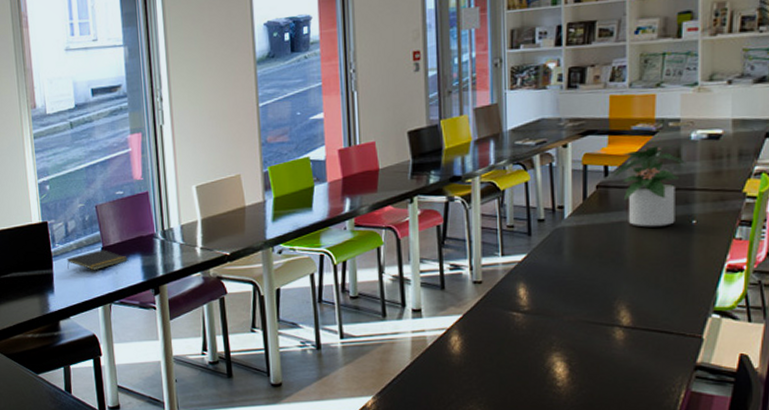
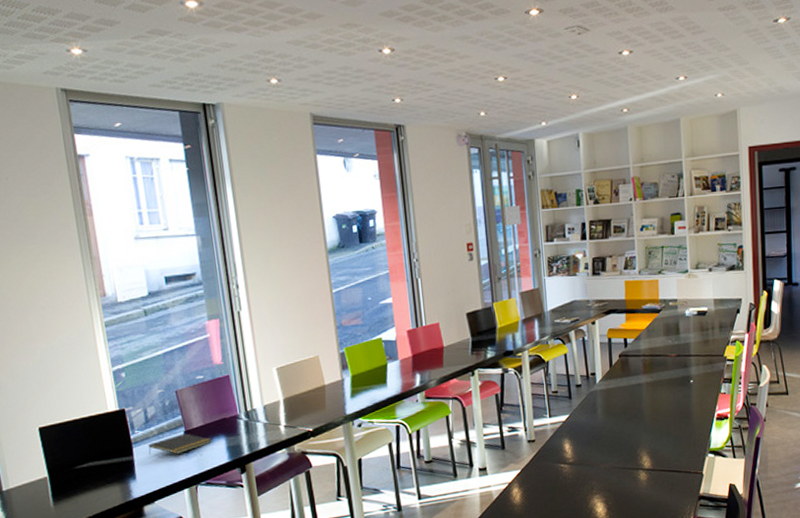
potted plant: present [615,145,687,228] -> none [632,320,684,388]

